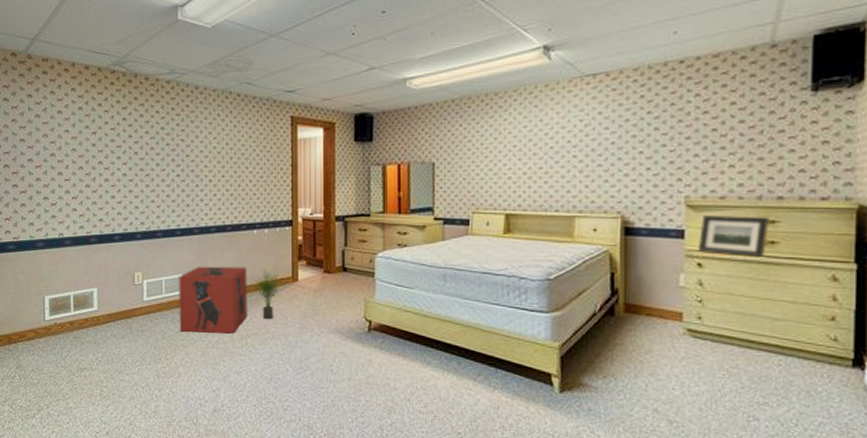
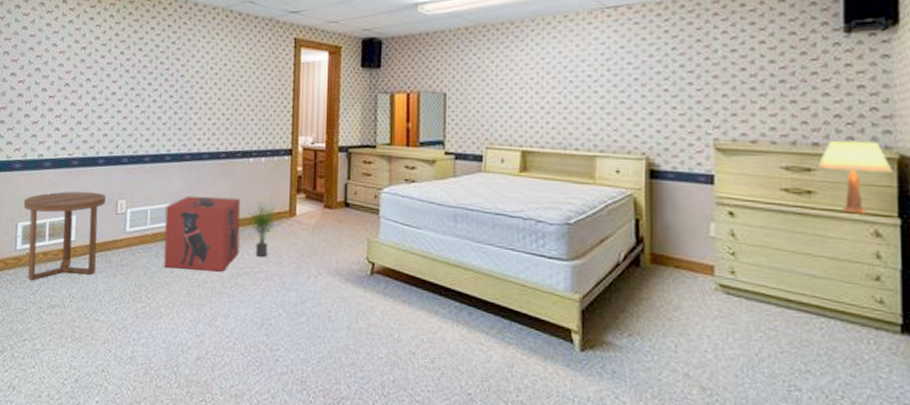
side table: none [48,265,124,347] -> present [23,191,107,280]
picture frame: present [697,216,769,259] -> none [728,160,805,209]
table lamp: none [780,191,852,261] -> present [816,139,893,214]

